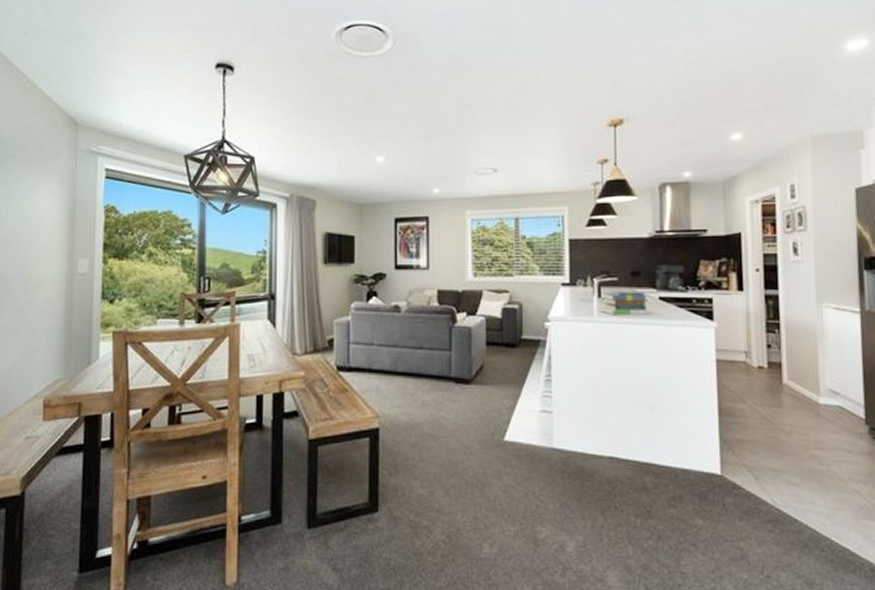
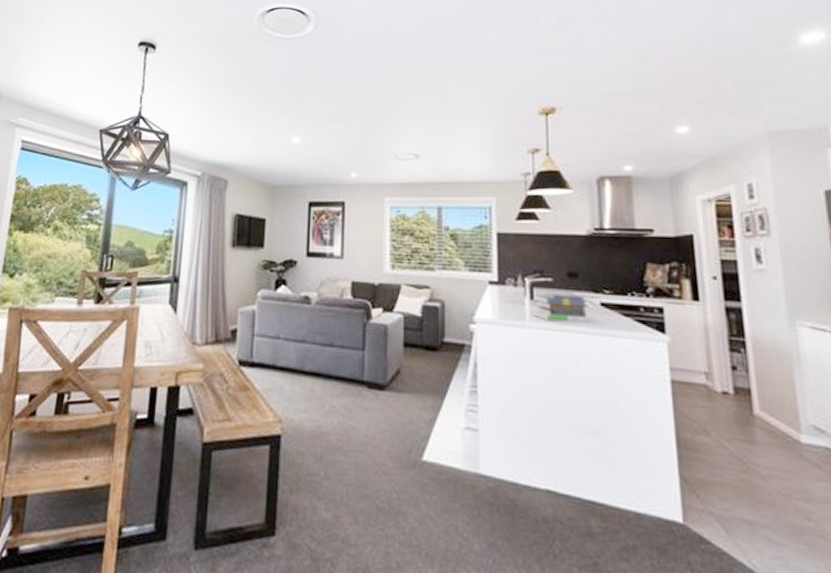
coffee maker: present [654,265,690,294] -> none [594,266,636,301]

